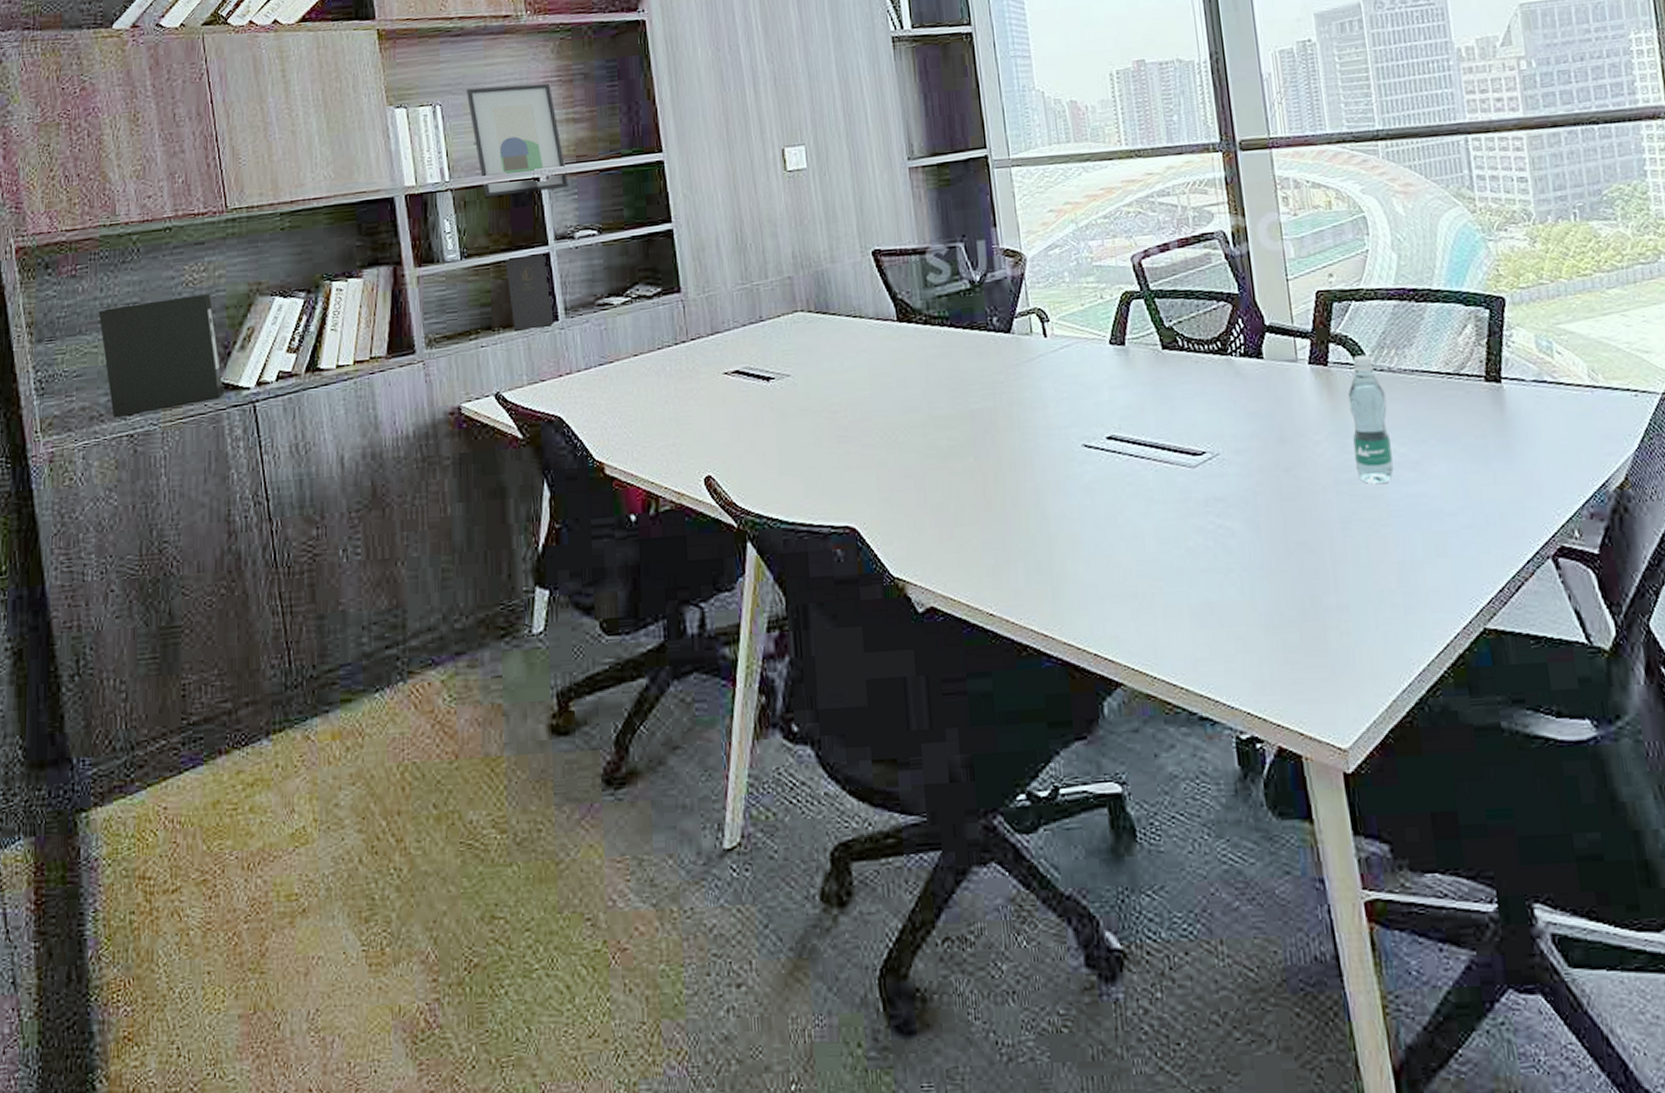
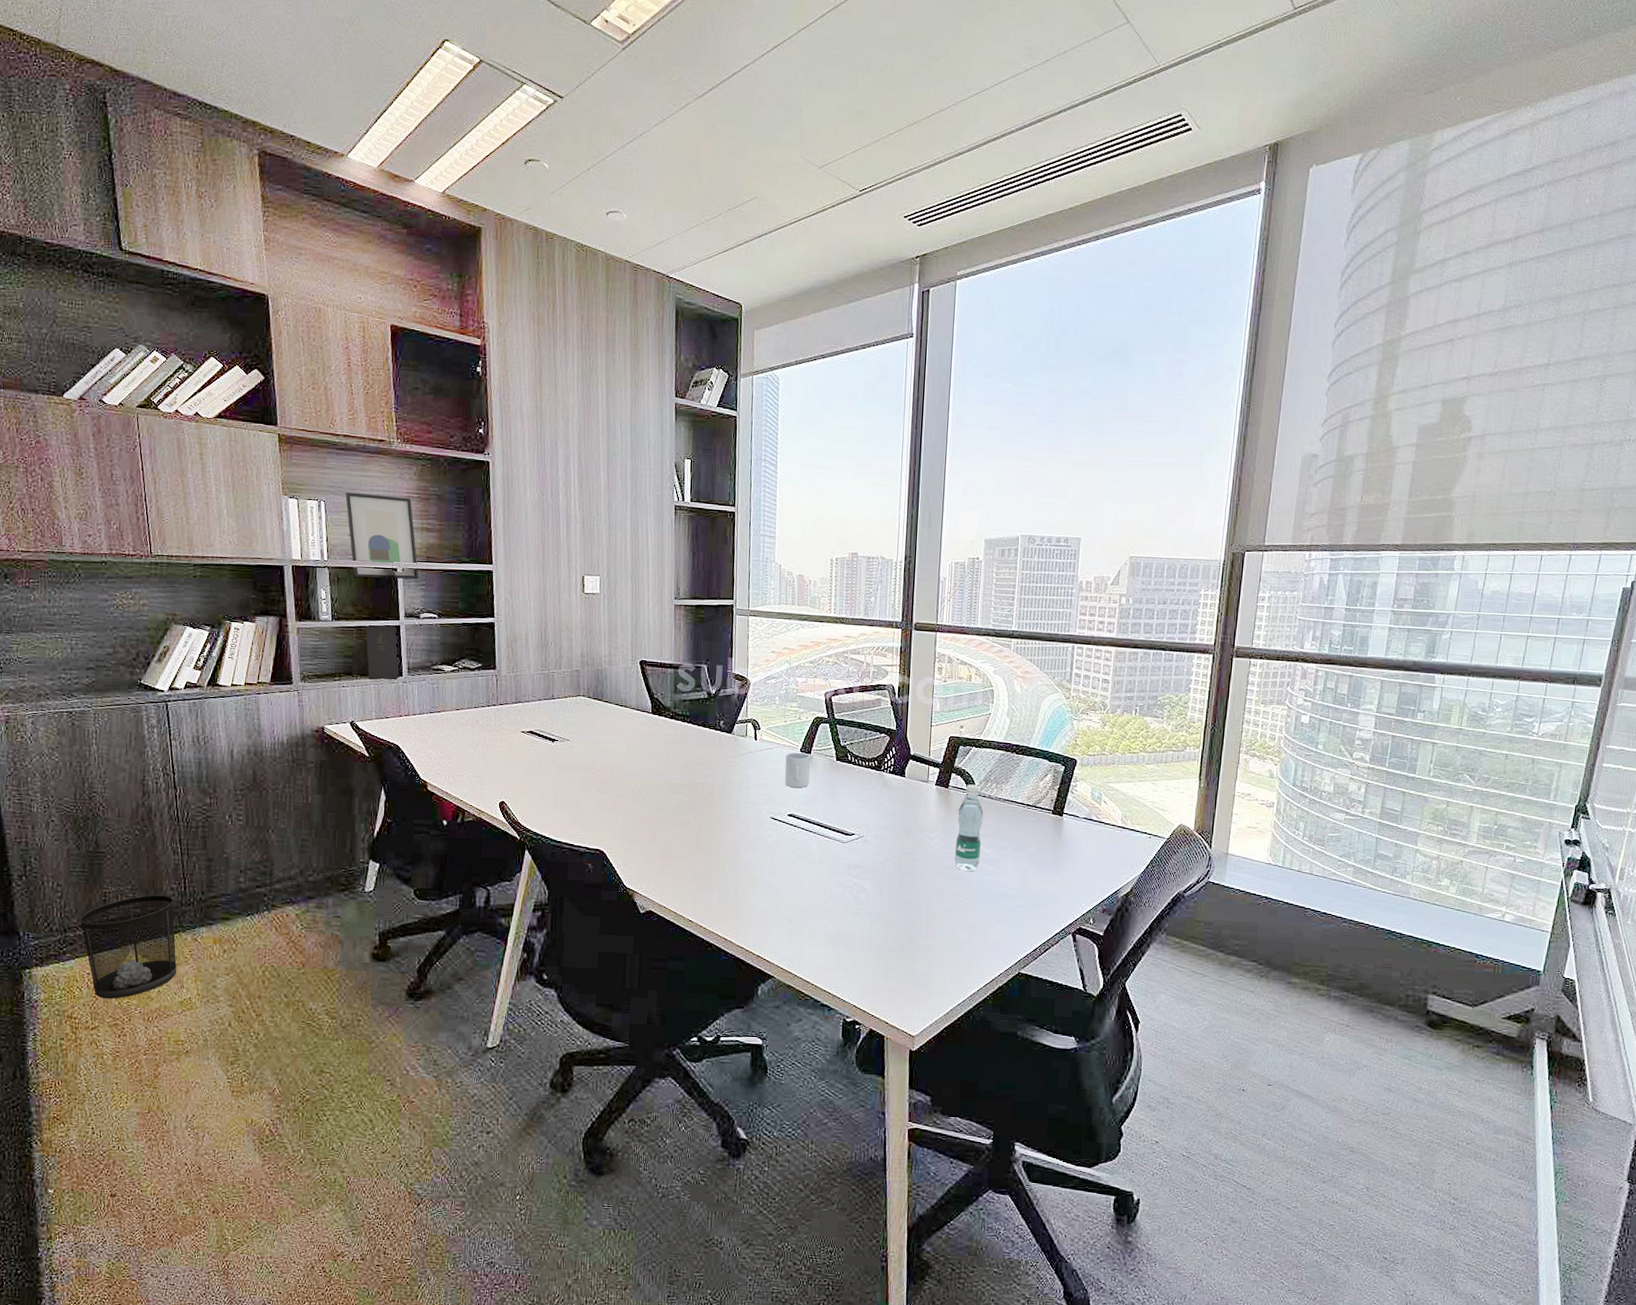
binder: present [98,294,223,419] -> none [46,615,143,698]
waste bin: none [152,677,283,843] -> present [80,895,177,999]
cup: none [1090,345,1130,398] -> present [784,752,811,788]

